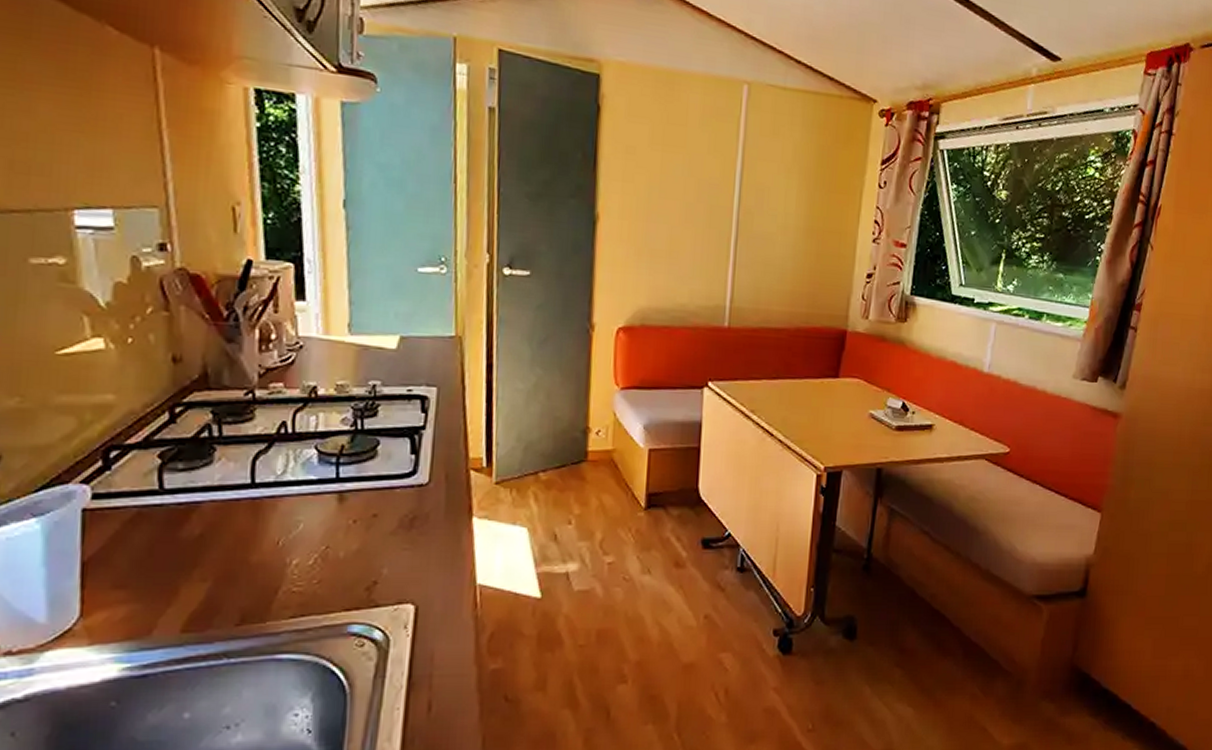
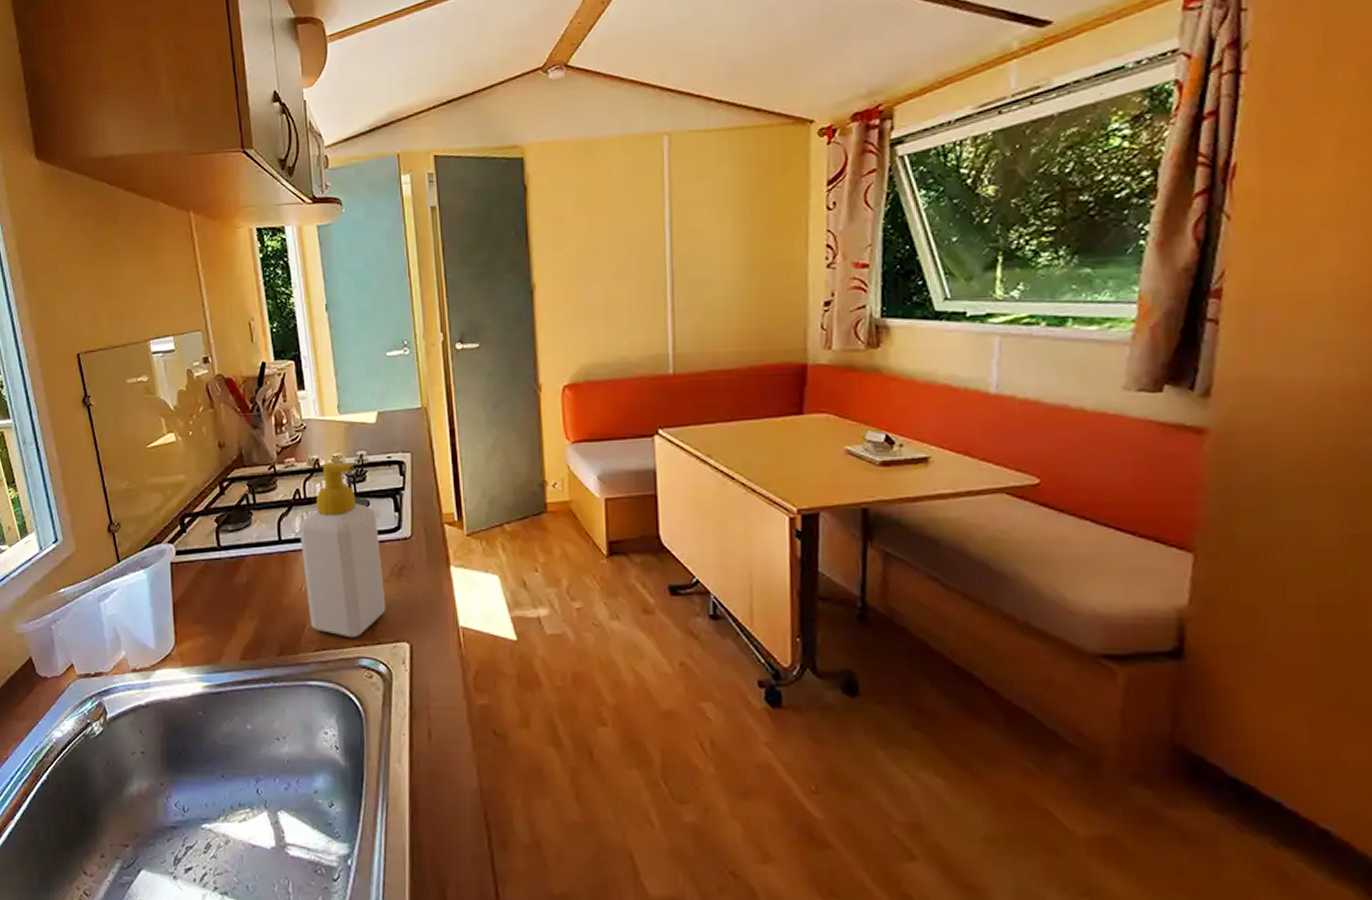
soap bottle: none [281,390,390,601] -> present [299,461,386,638]

